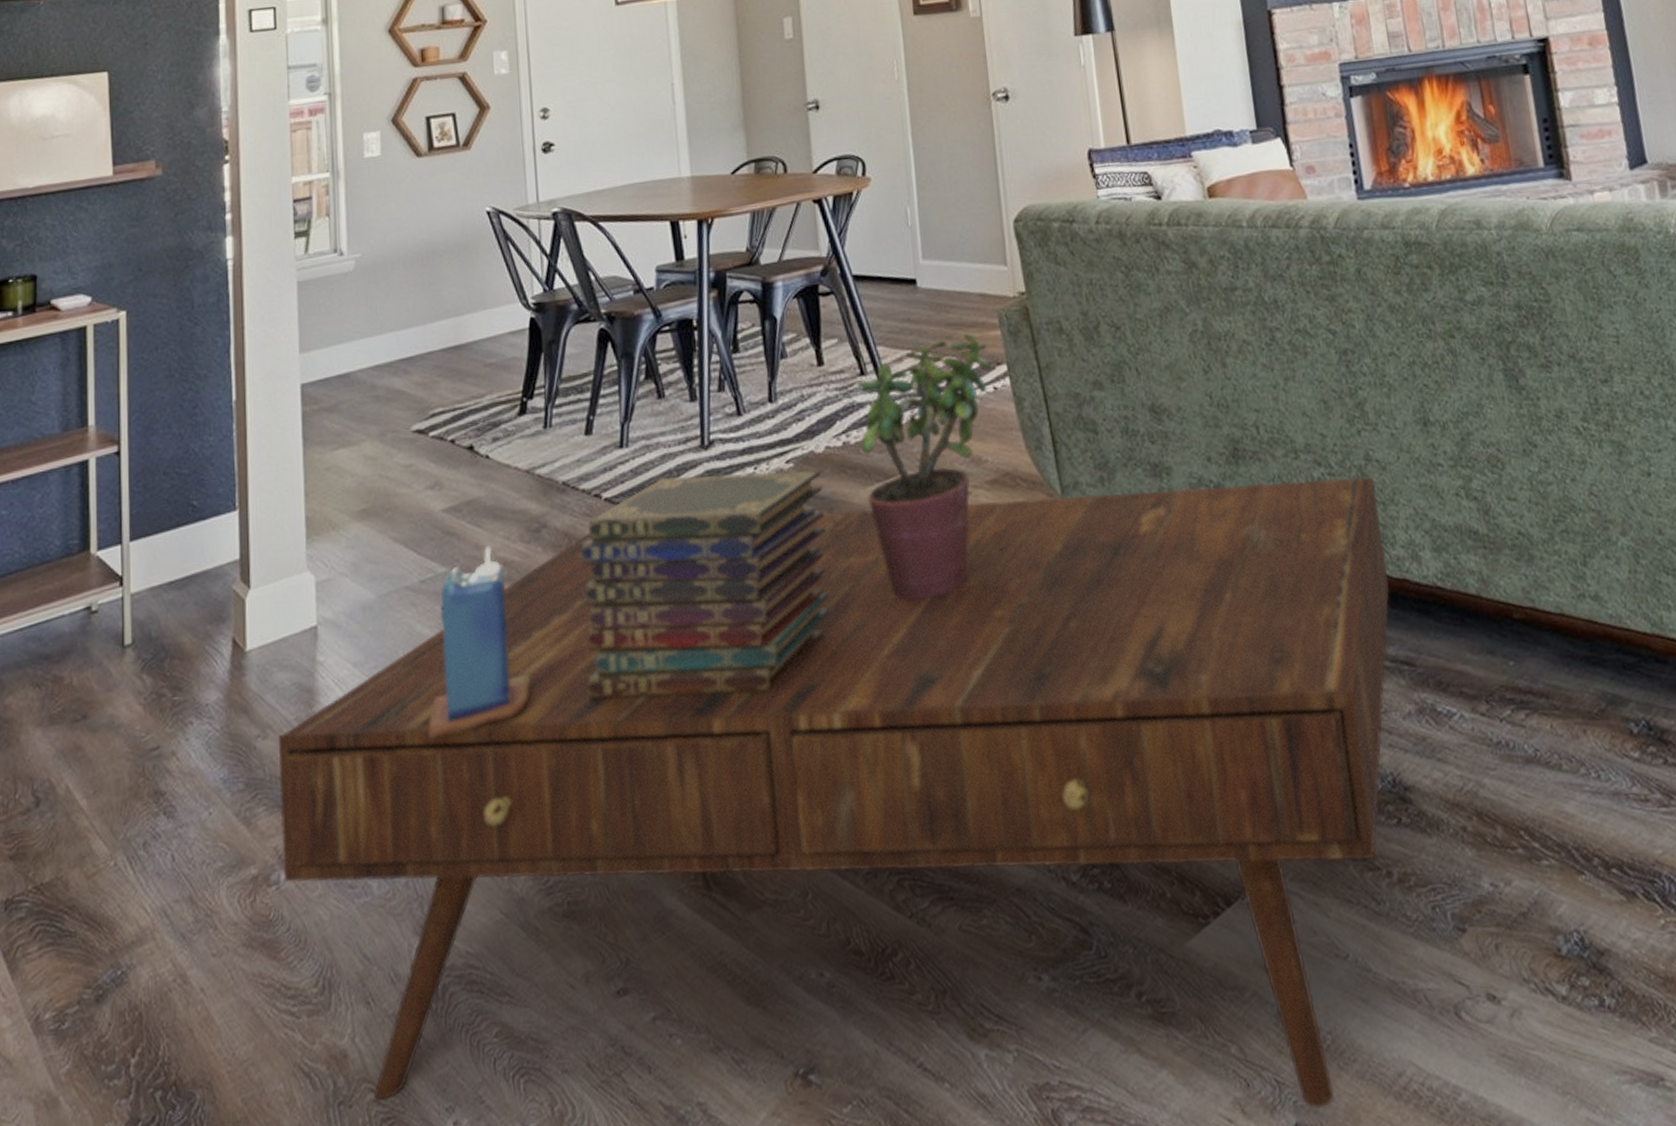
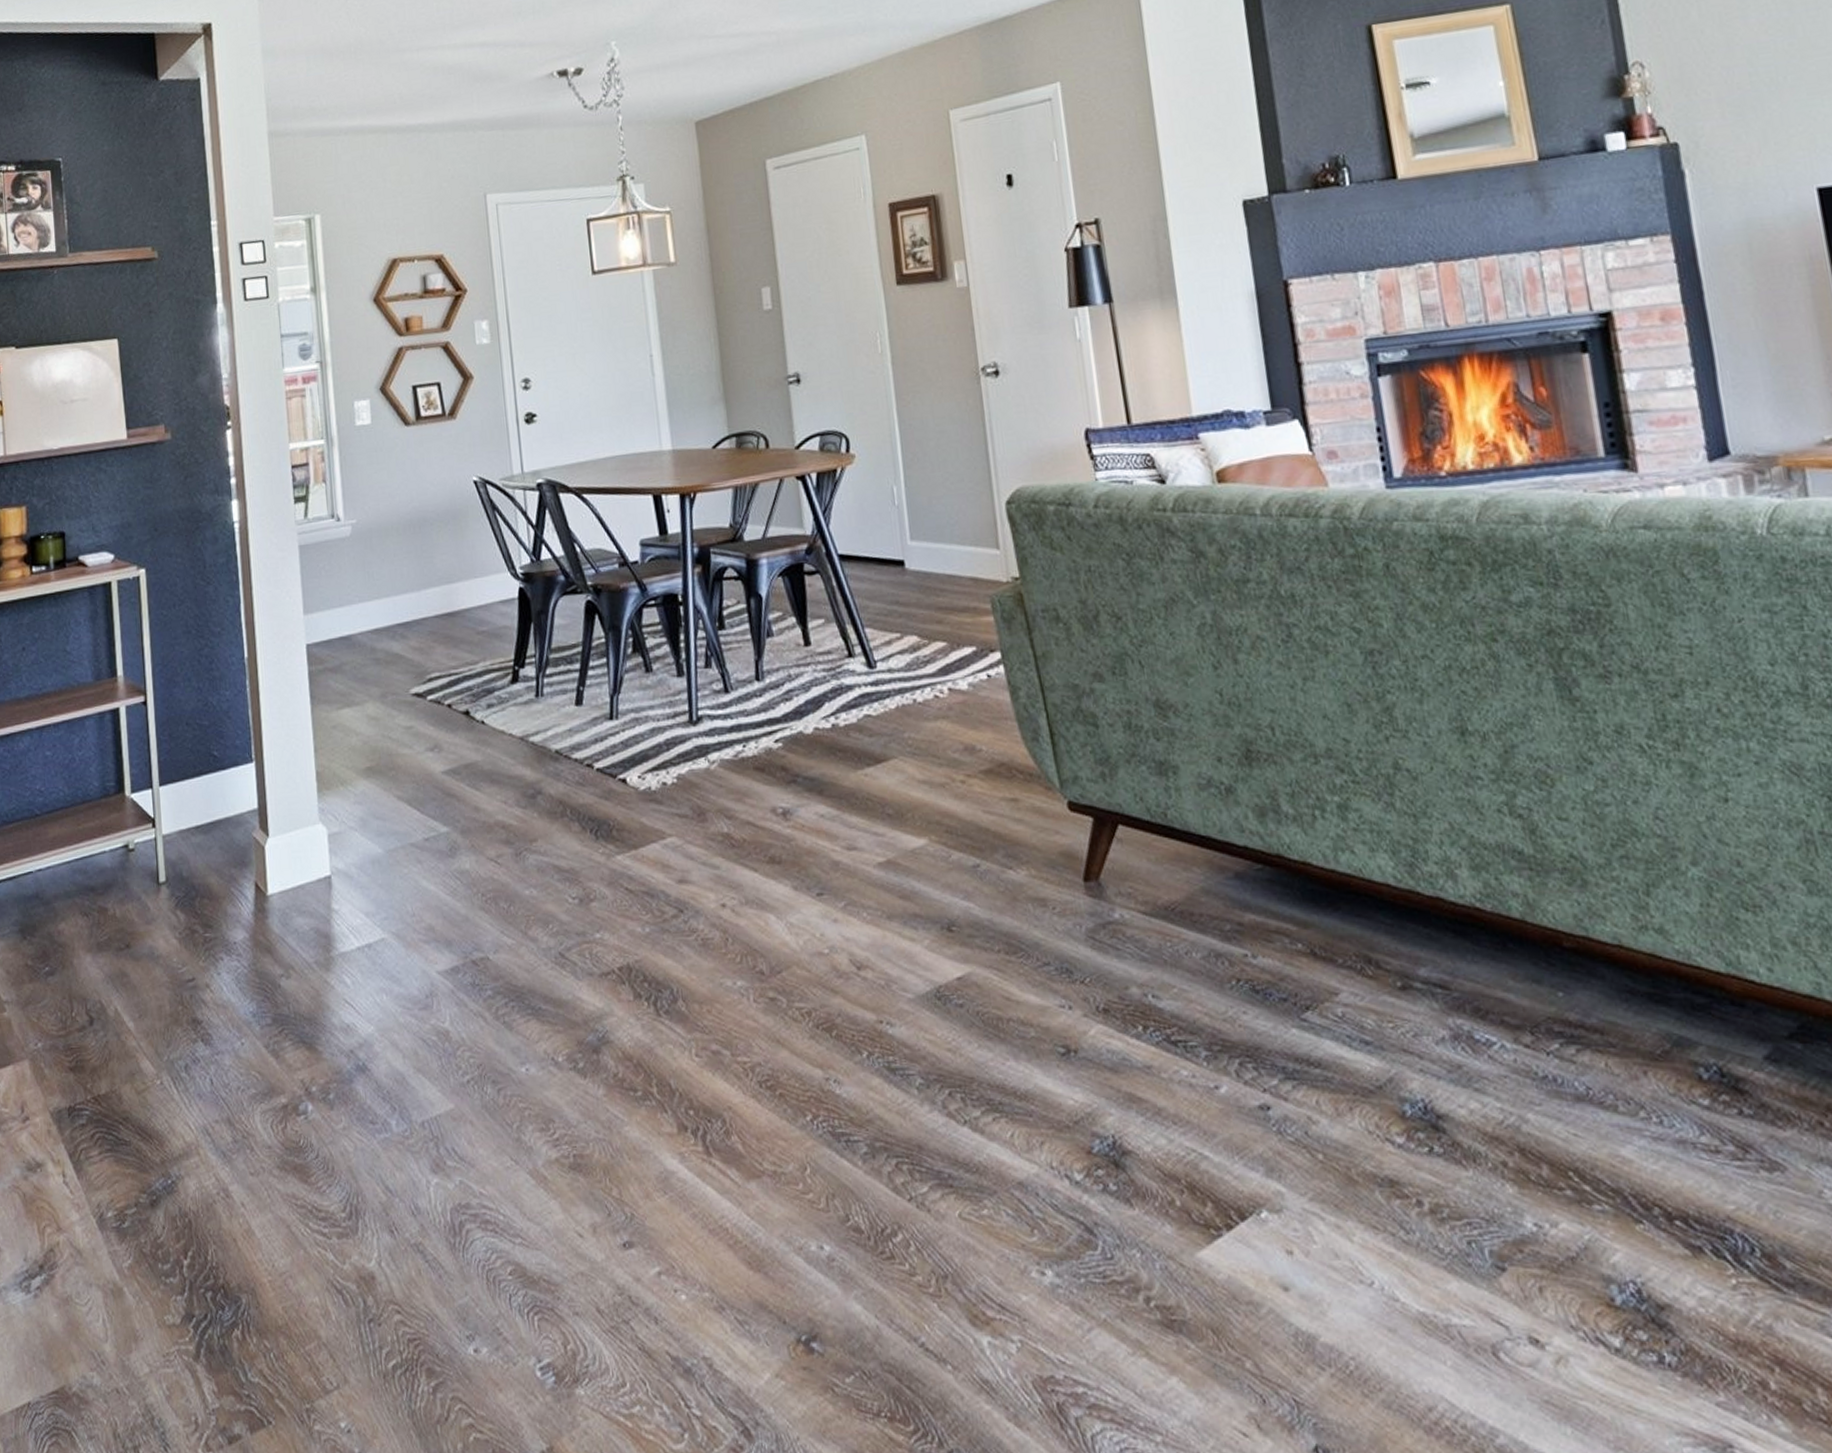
coffee table: present [279,476,1389,1110] -> none [301,786,1421,1434]
candle: present [428,545,530,739] -> none [436,808,531,990]
book stack: present [580,470,830,700] -> none [574,750,822,969]
potted plant: present [856,332,993,600] -> none [844,617,986,886]

